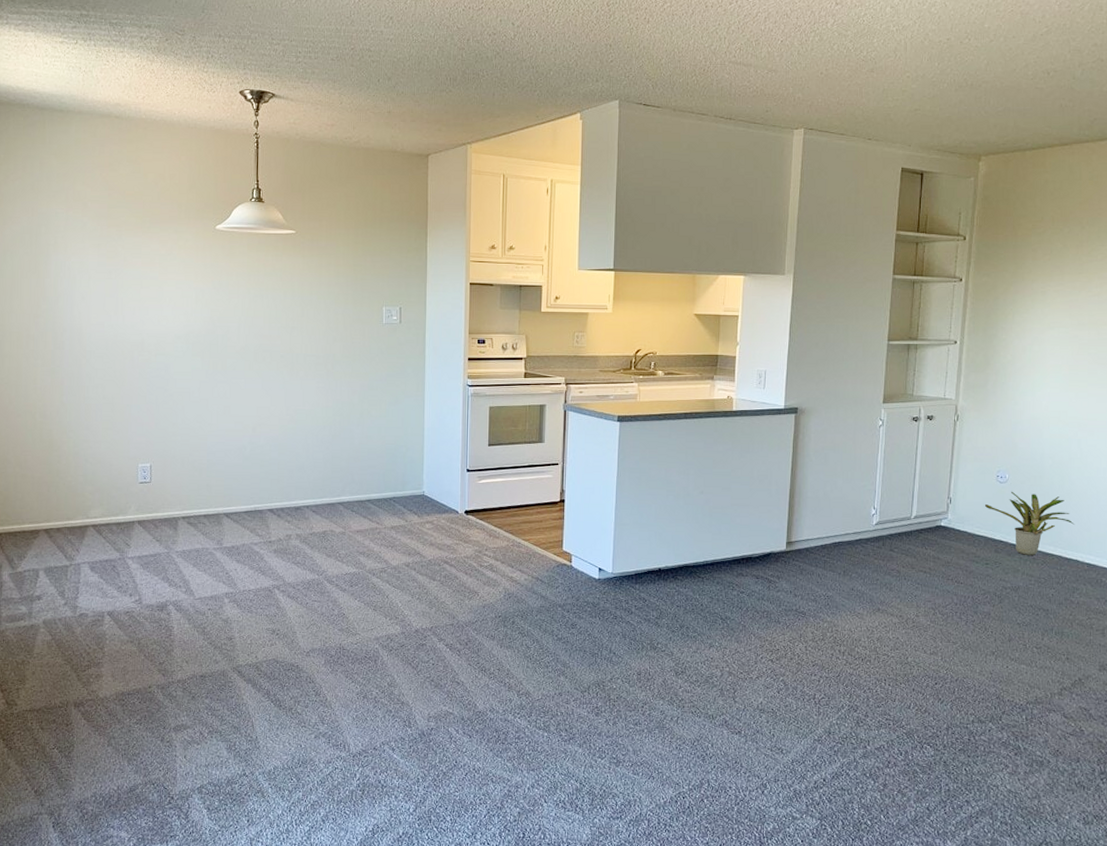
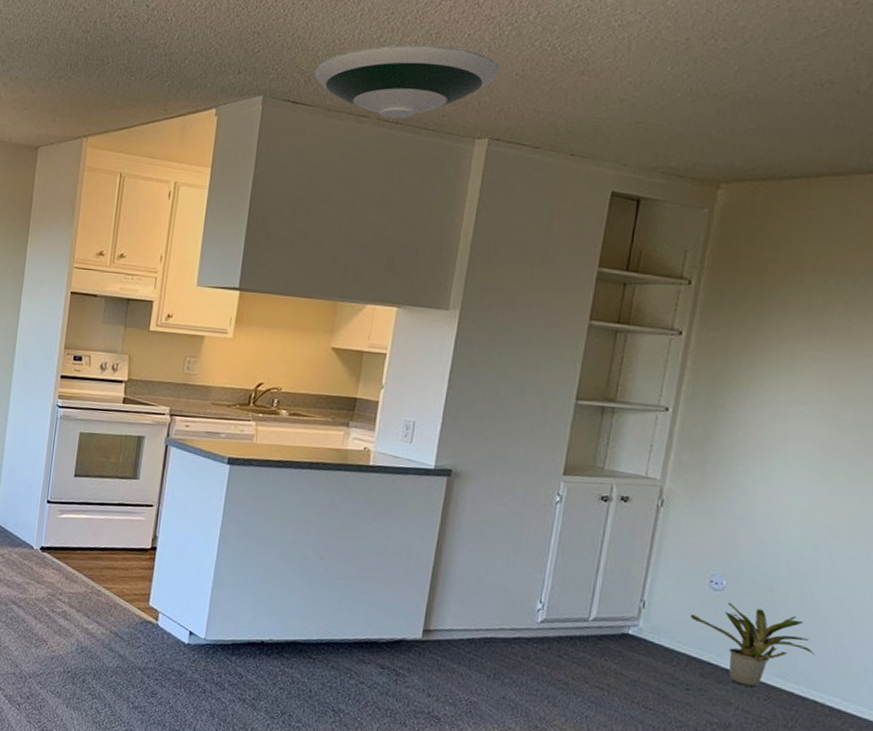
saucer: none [660,52,808,116] -> present [314,45,499,119]

